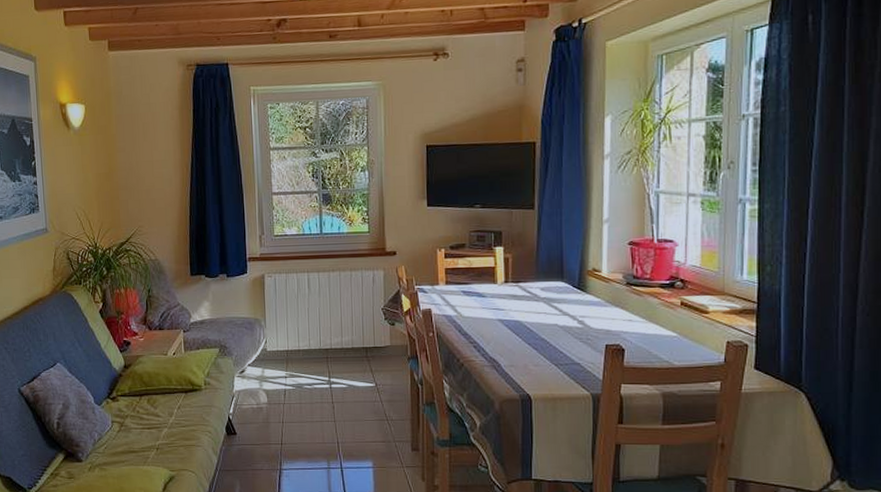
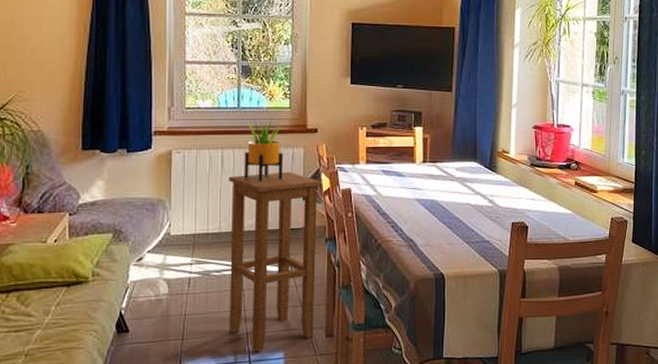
stool: none [315,293,403,459] -> present [229,171,322,351]
potted plant: none [328,243,365,303] -> present [244,118,284,182]

